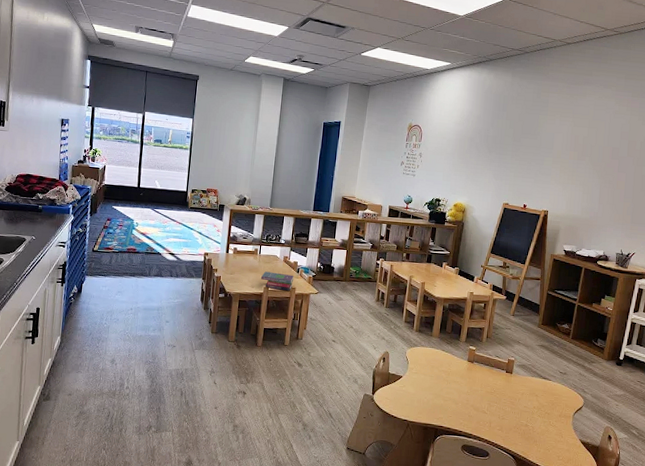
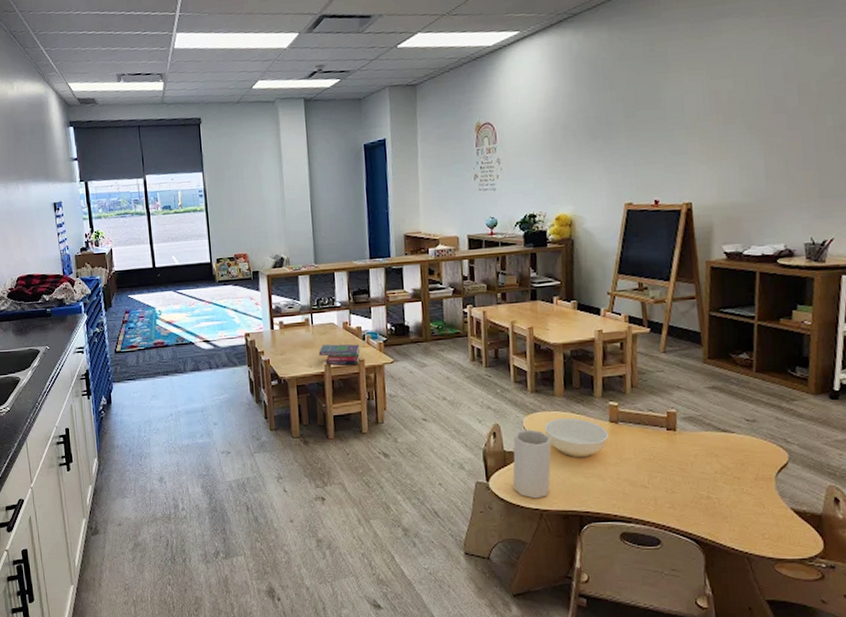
cup: none [390,359,425,412] -> present [512,429,552,499]
bowl: none [420,353,466,386] -> present [544,418,609,458]

